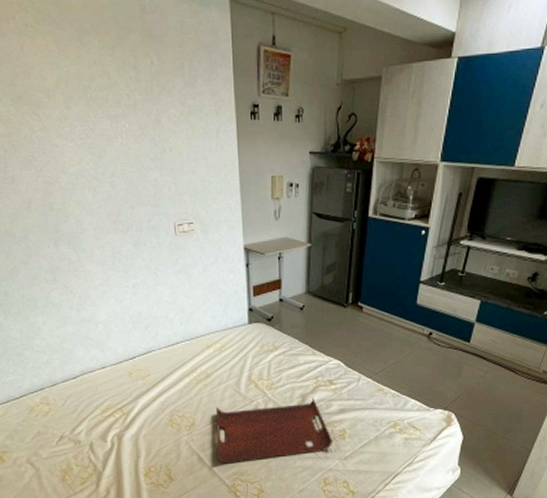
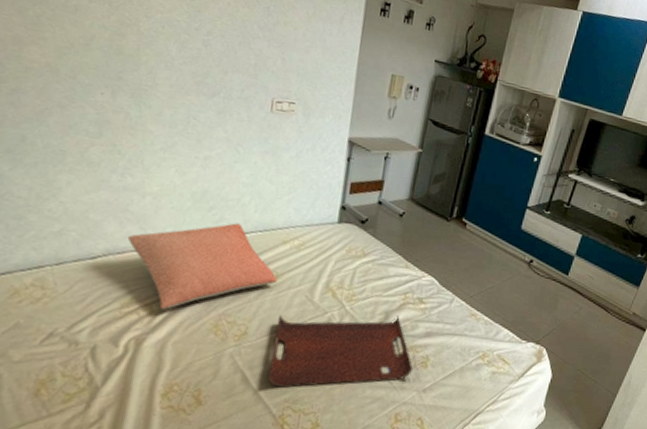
pillow: none [93,336,210,411] -> present [127,223,278,310]

